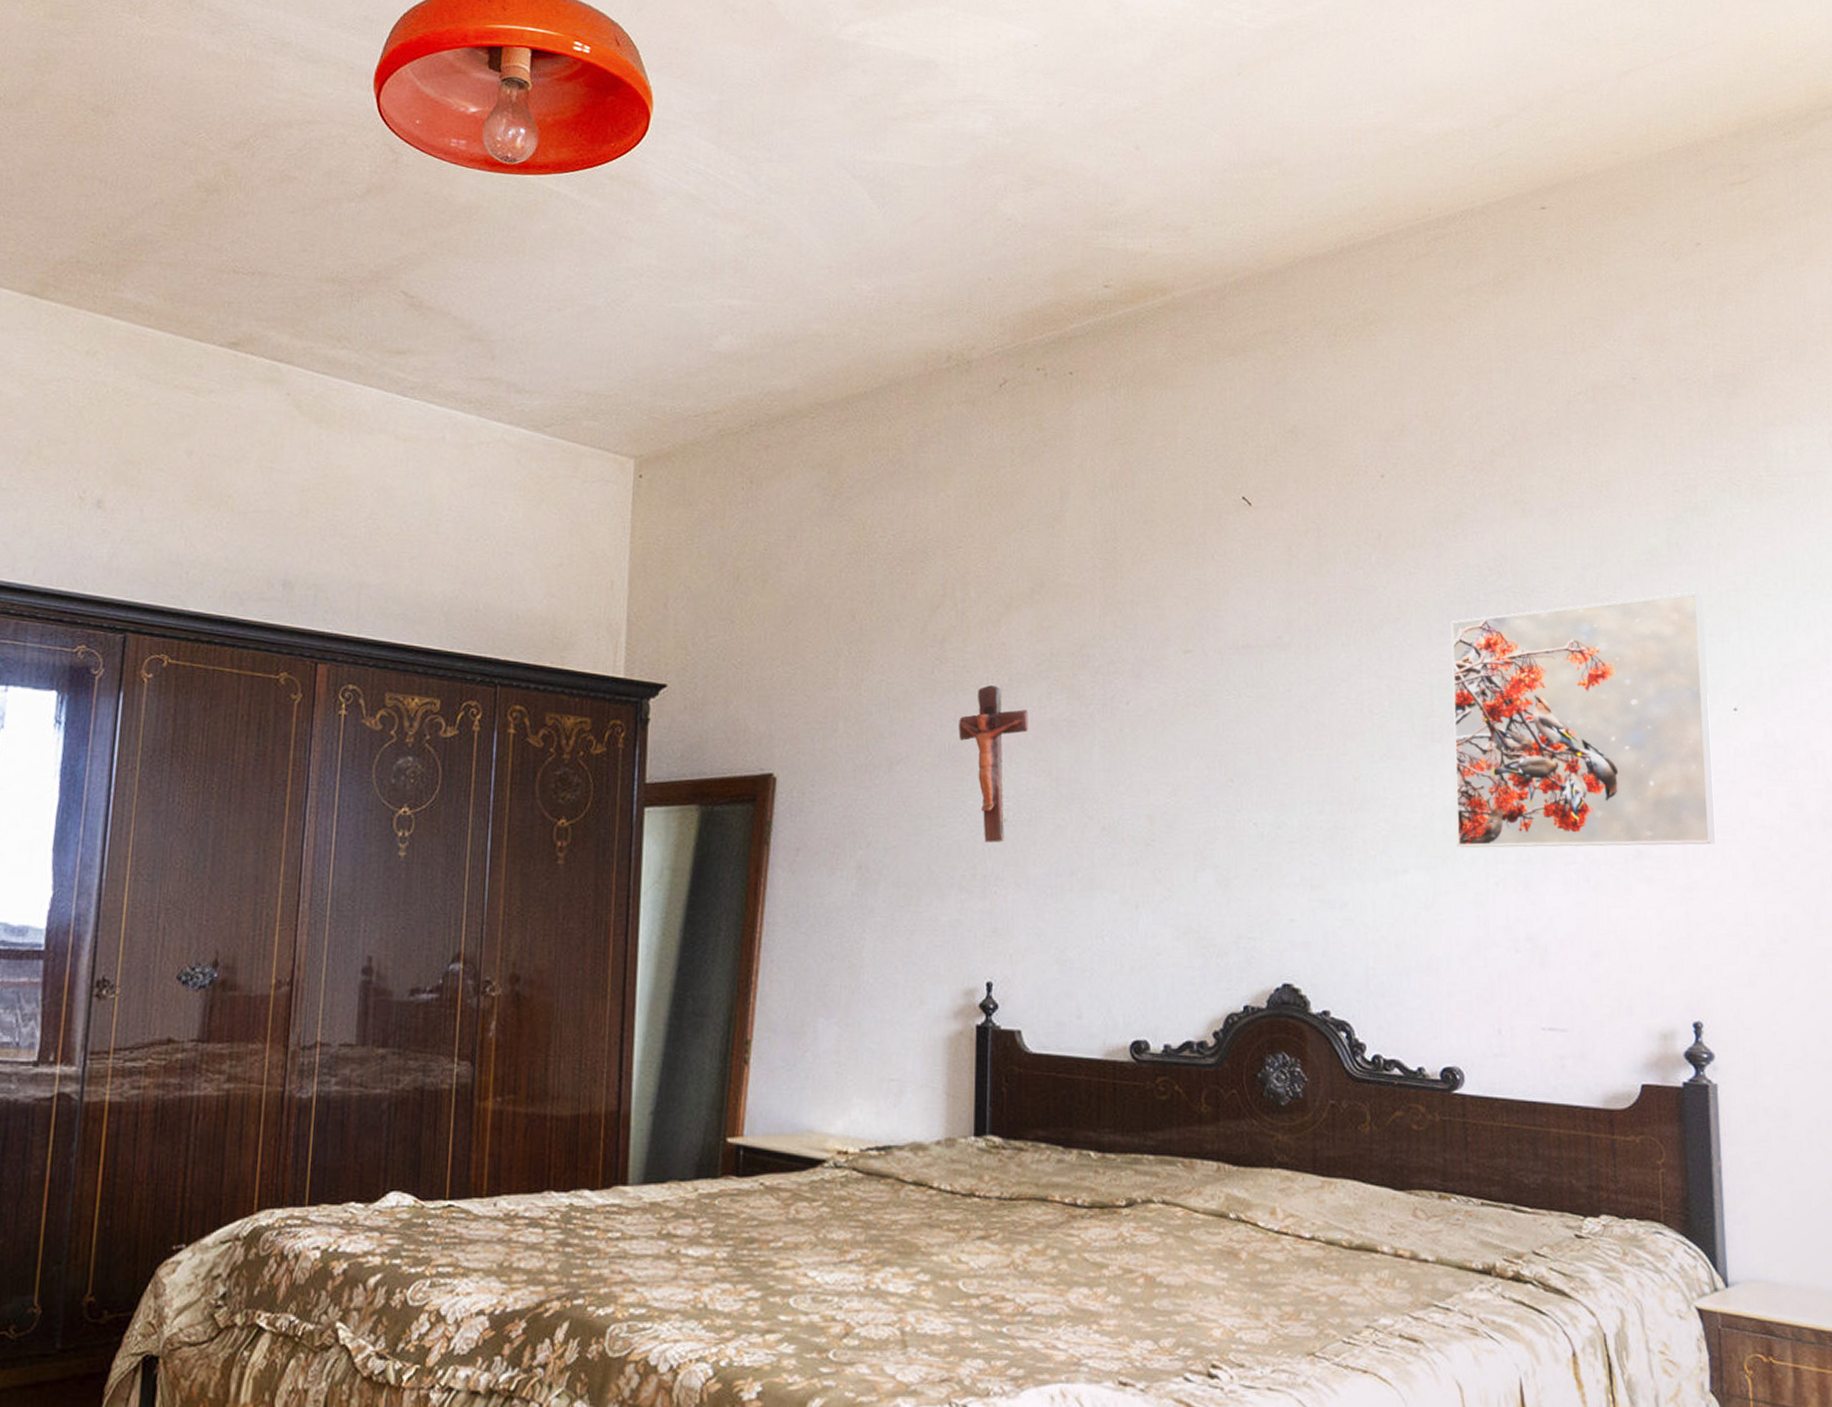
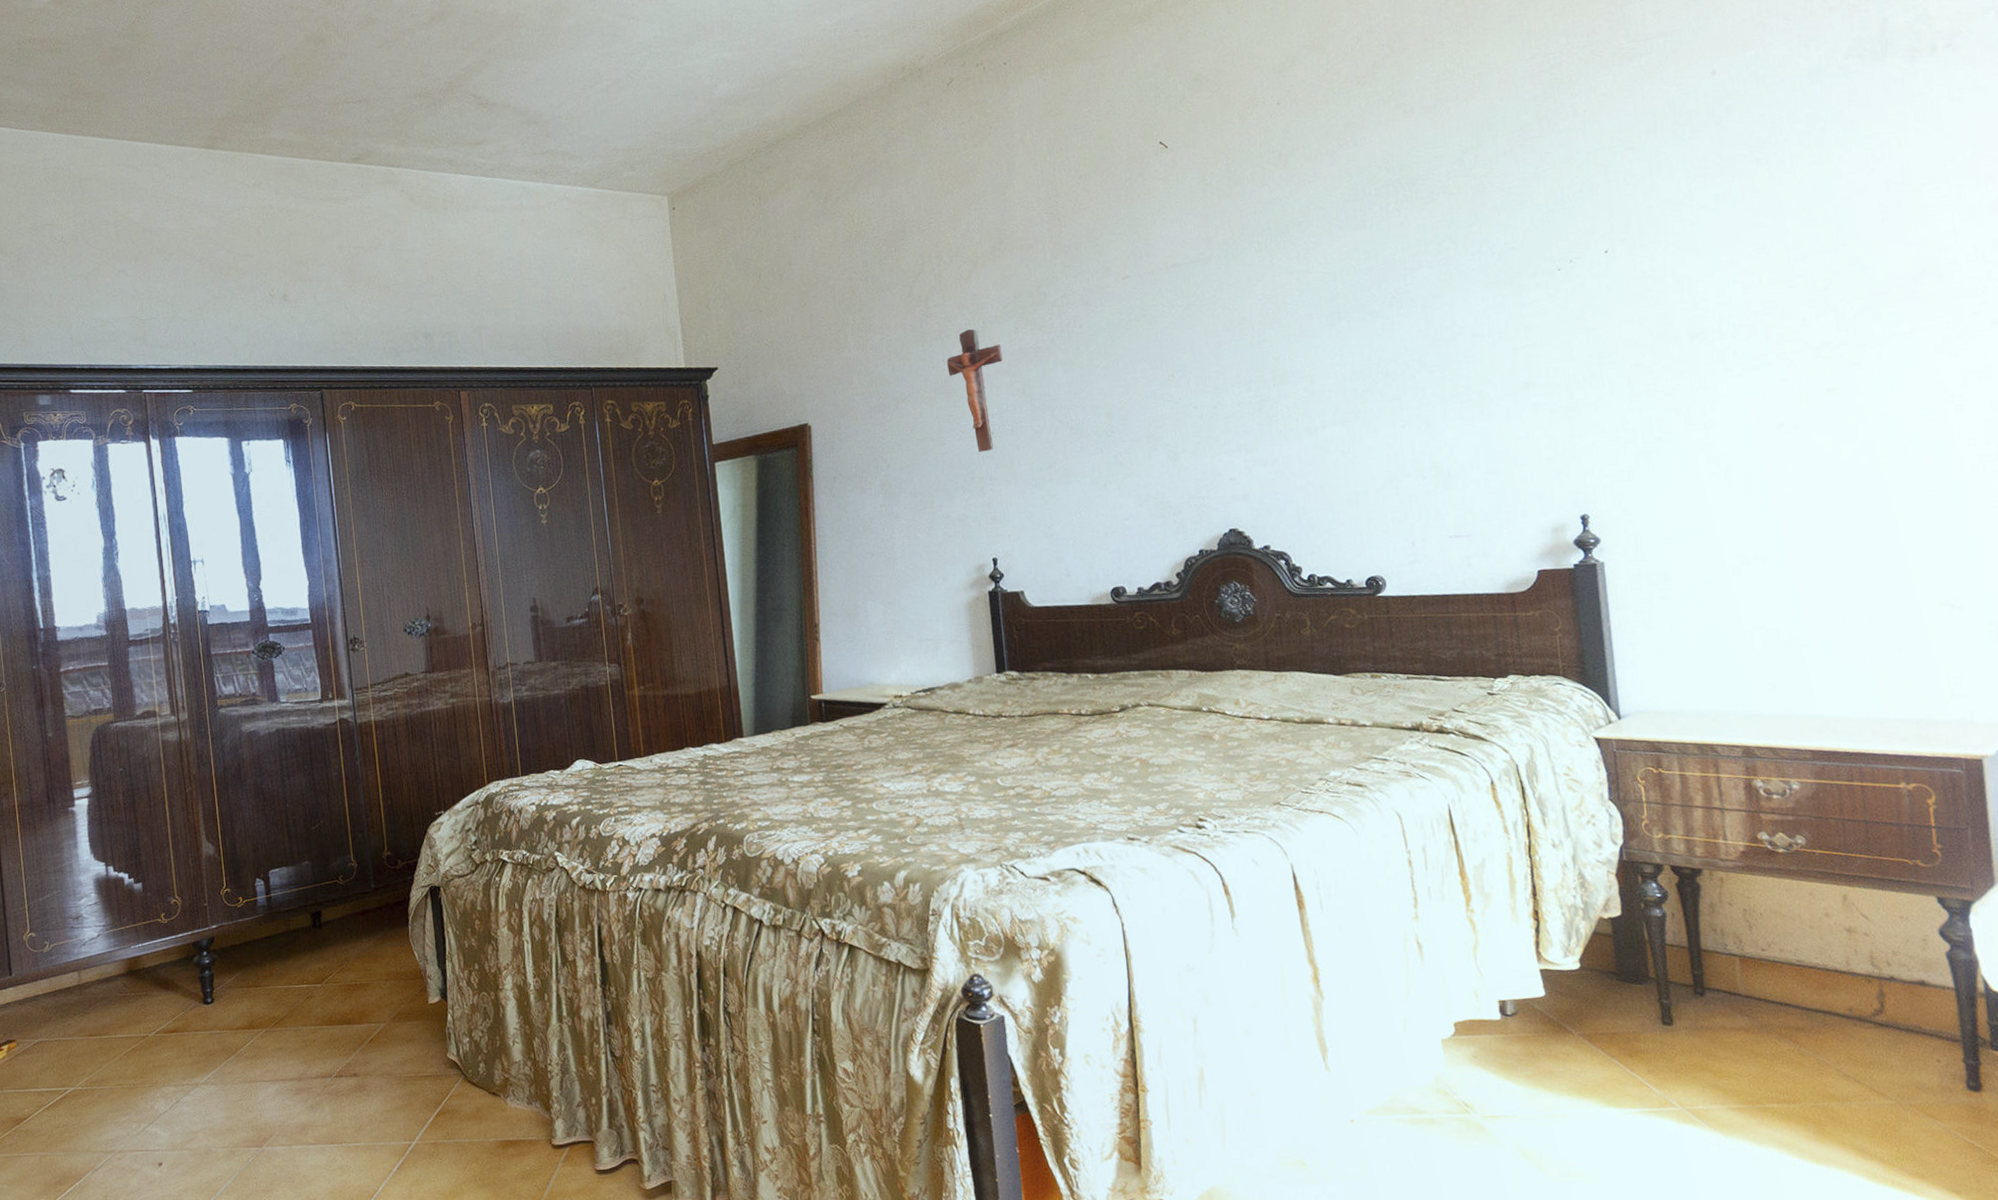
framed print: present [1450,592,1716,848] -> none [1347,156,1594,402]

